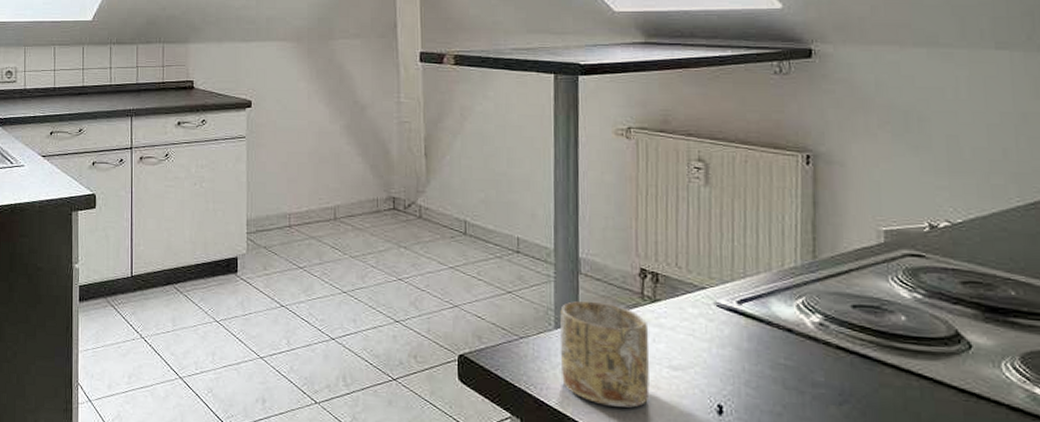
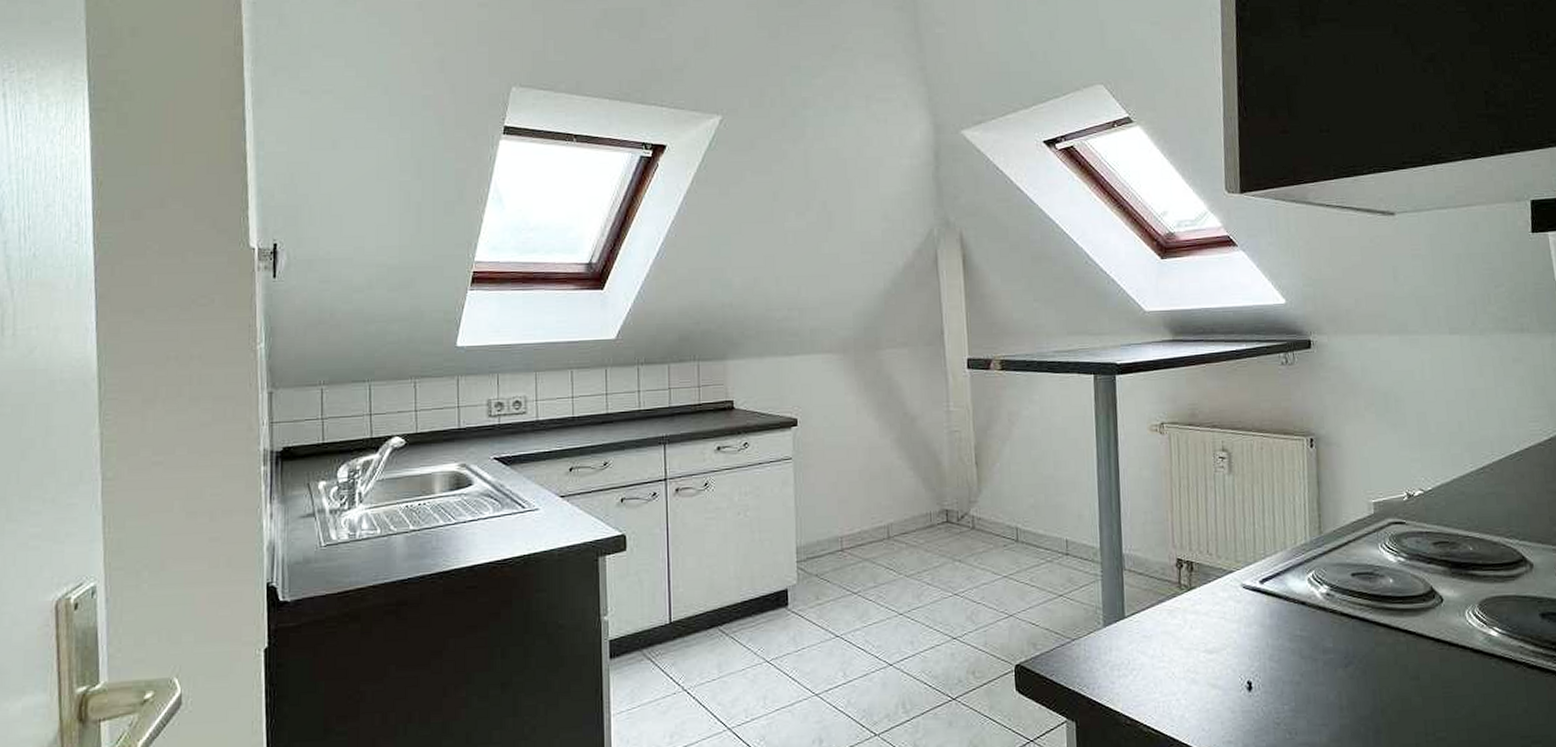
mug: present [560,300,650,408] -> none [1108,595,1189,697]

